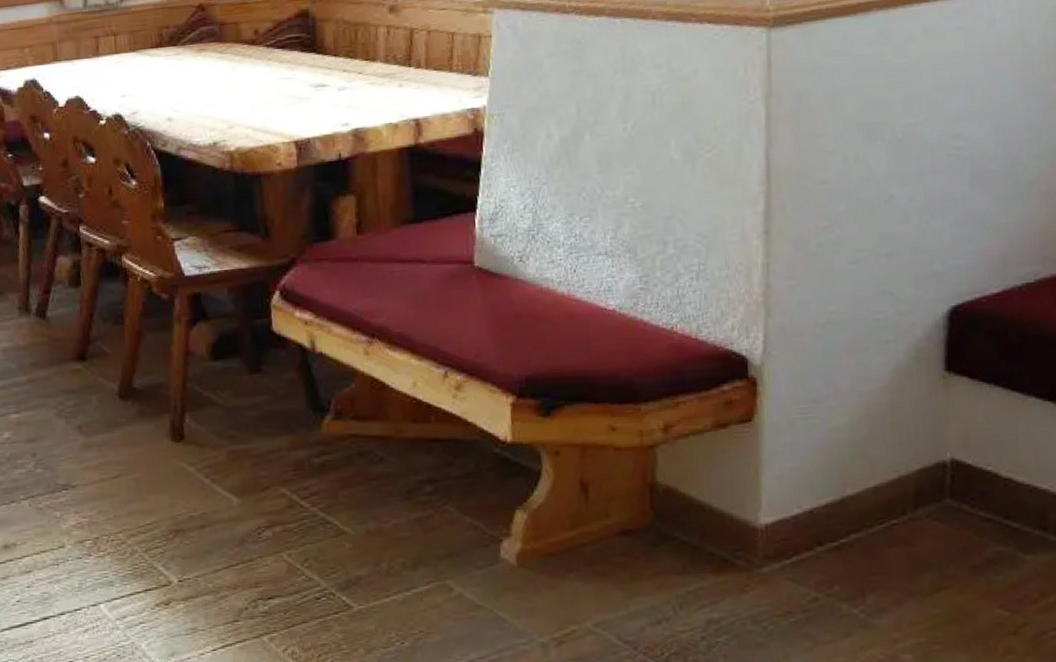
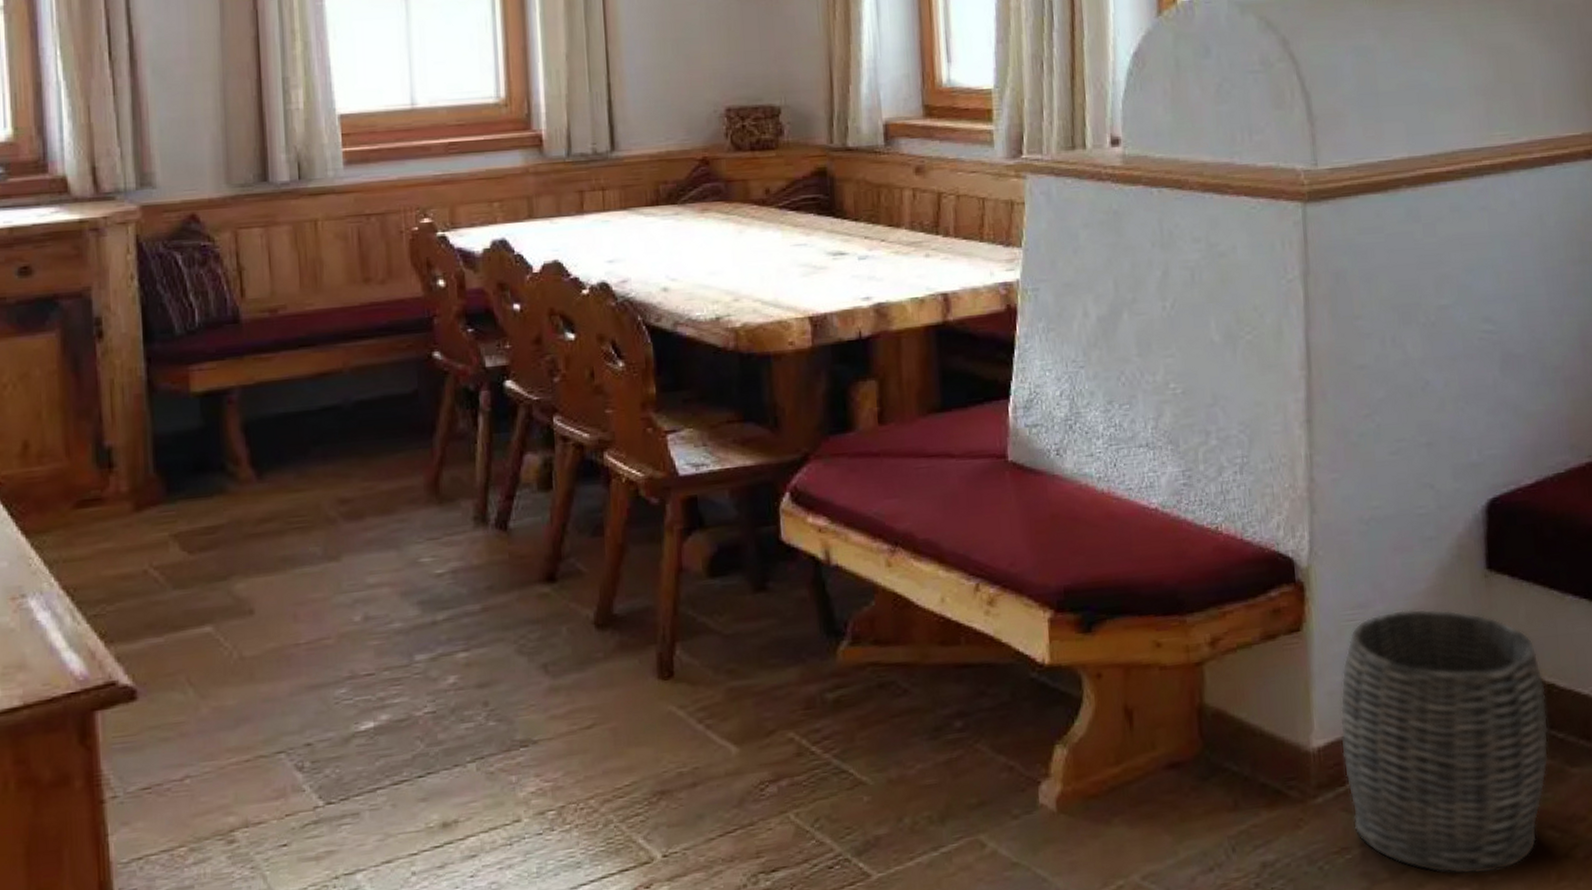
woven basket: none [788,405,1003,643] -> present [1340,608,1549,875]

